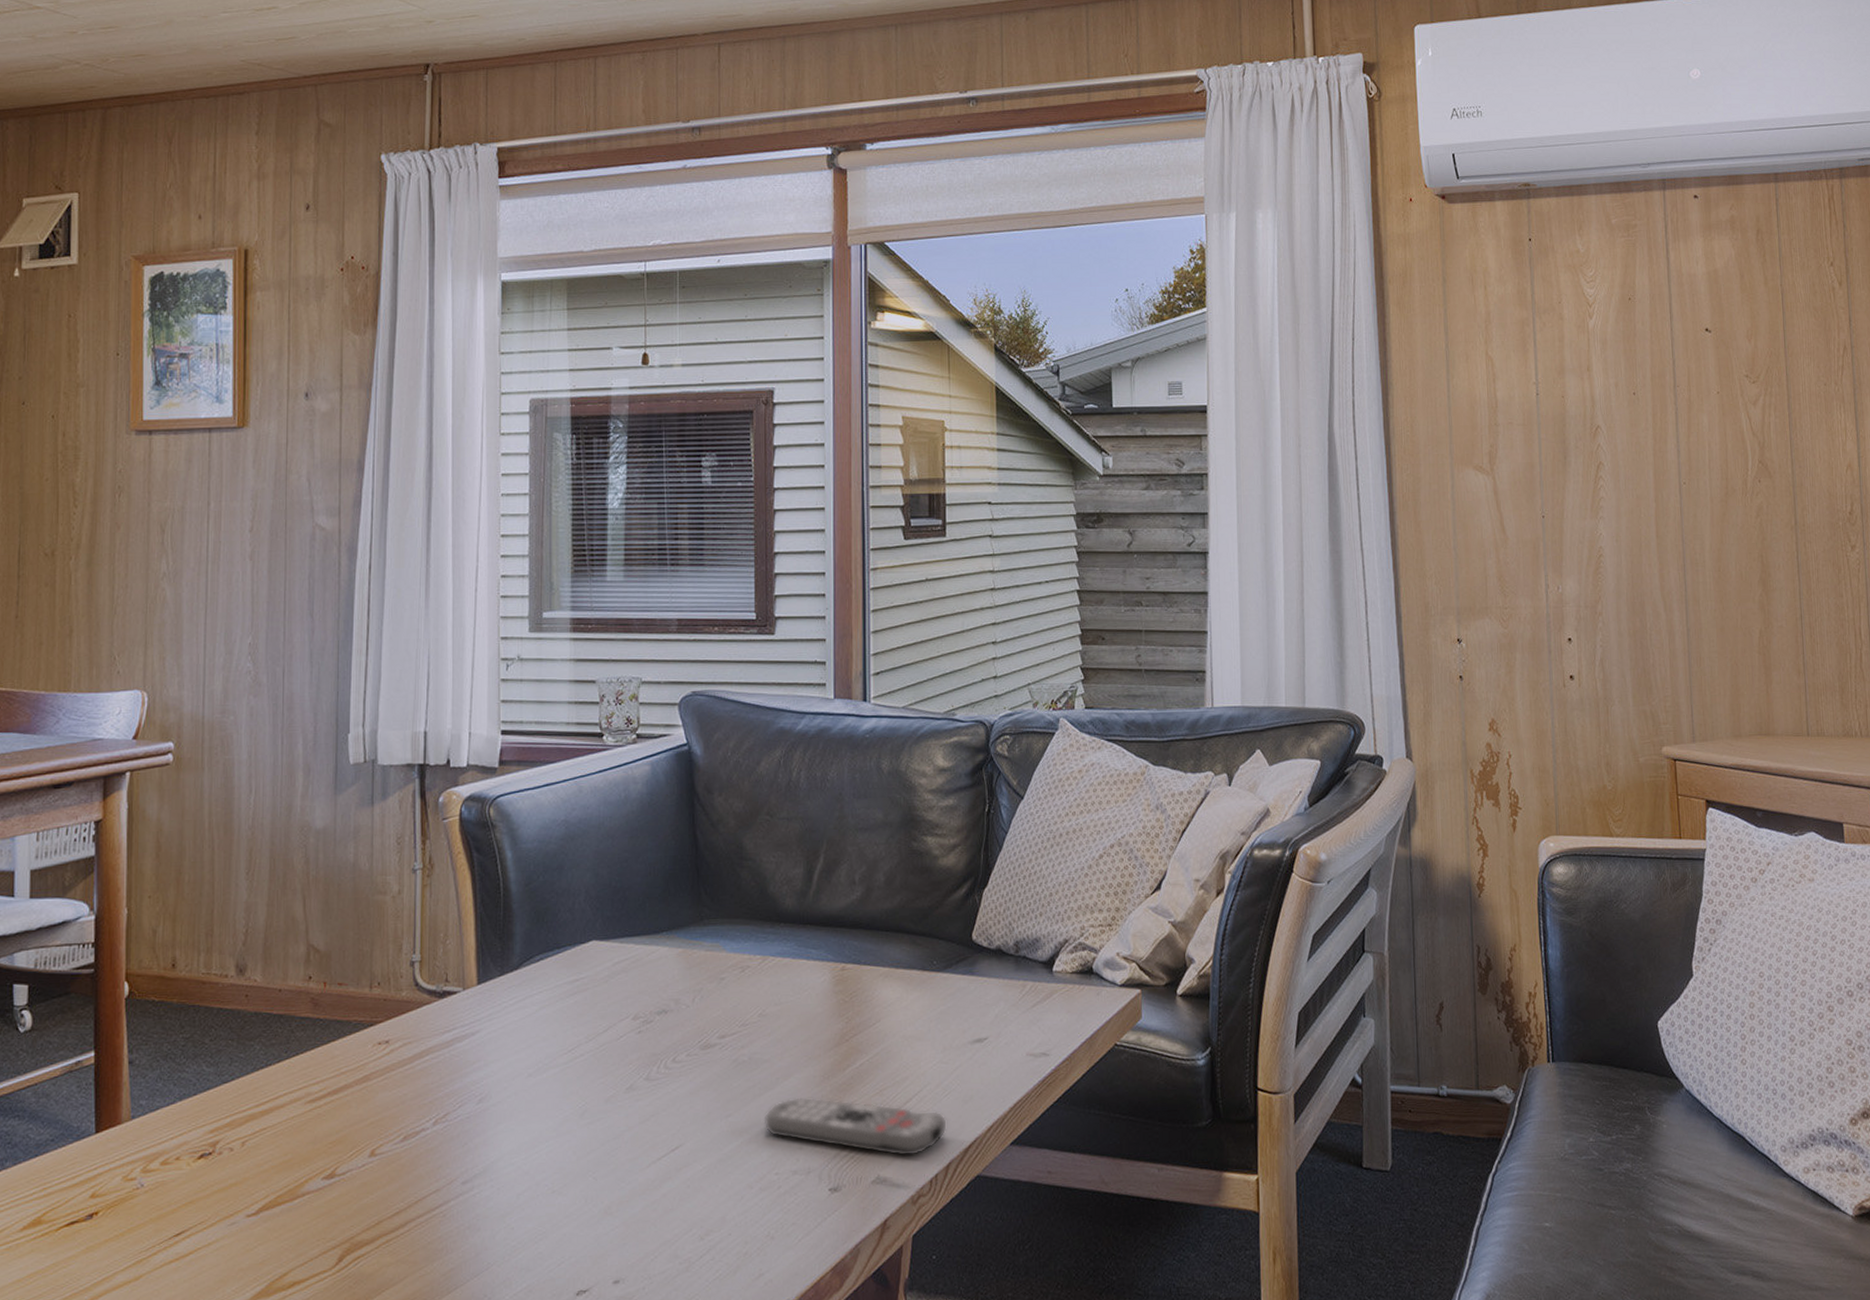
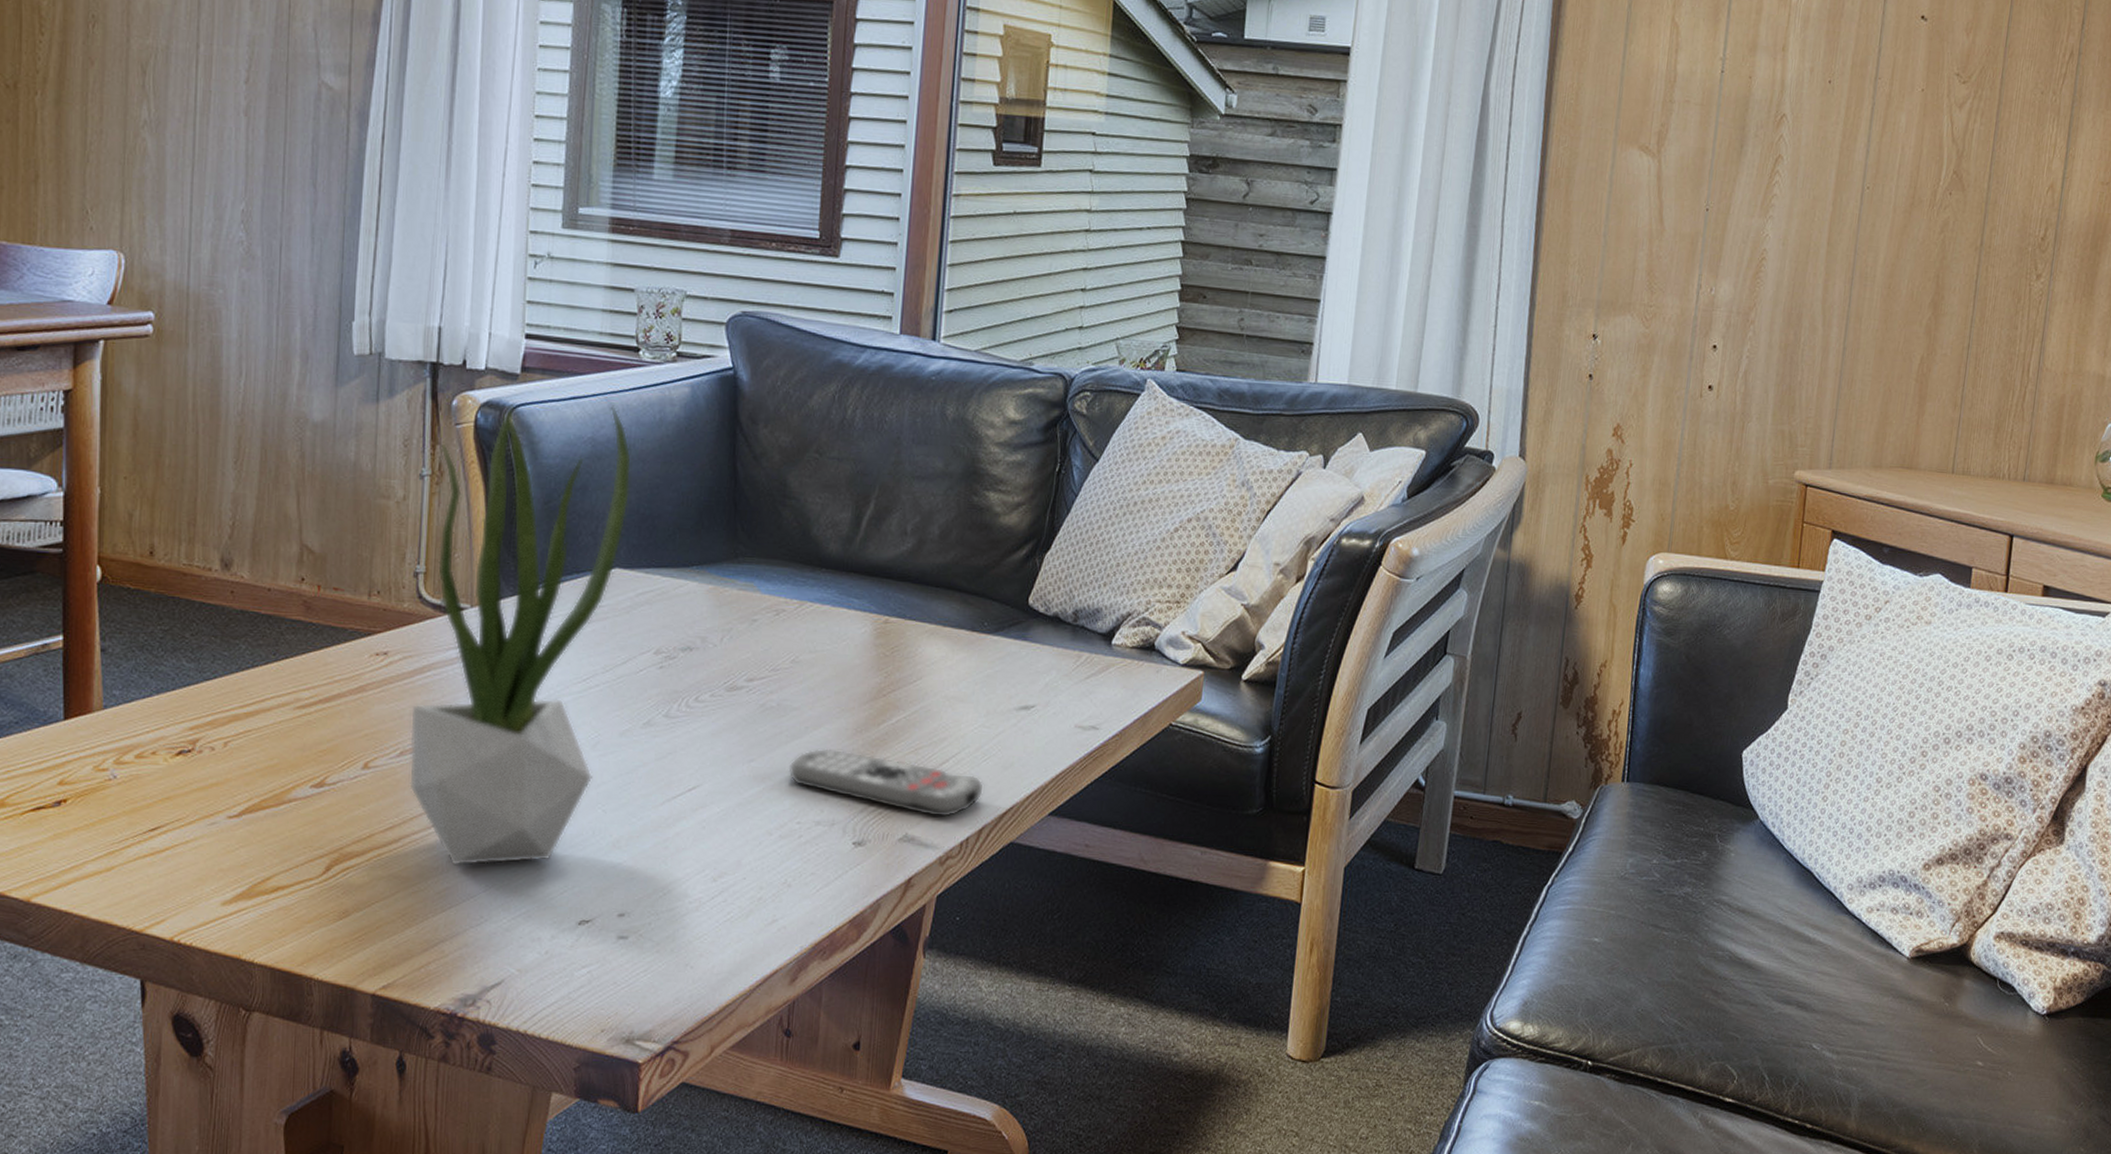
potted plant: none [411,788,602,1246] -> present [409,404,632,866]

